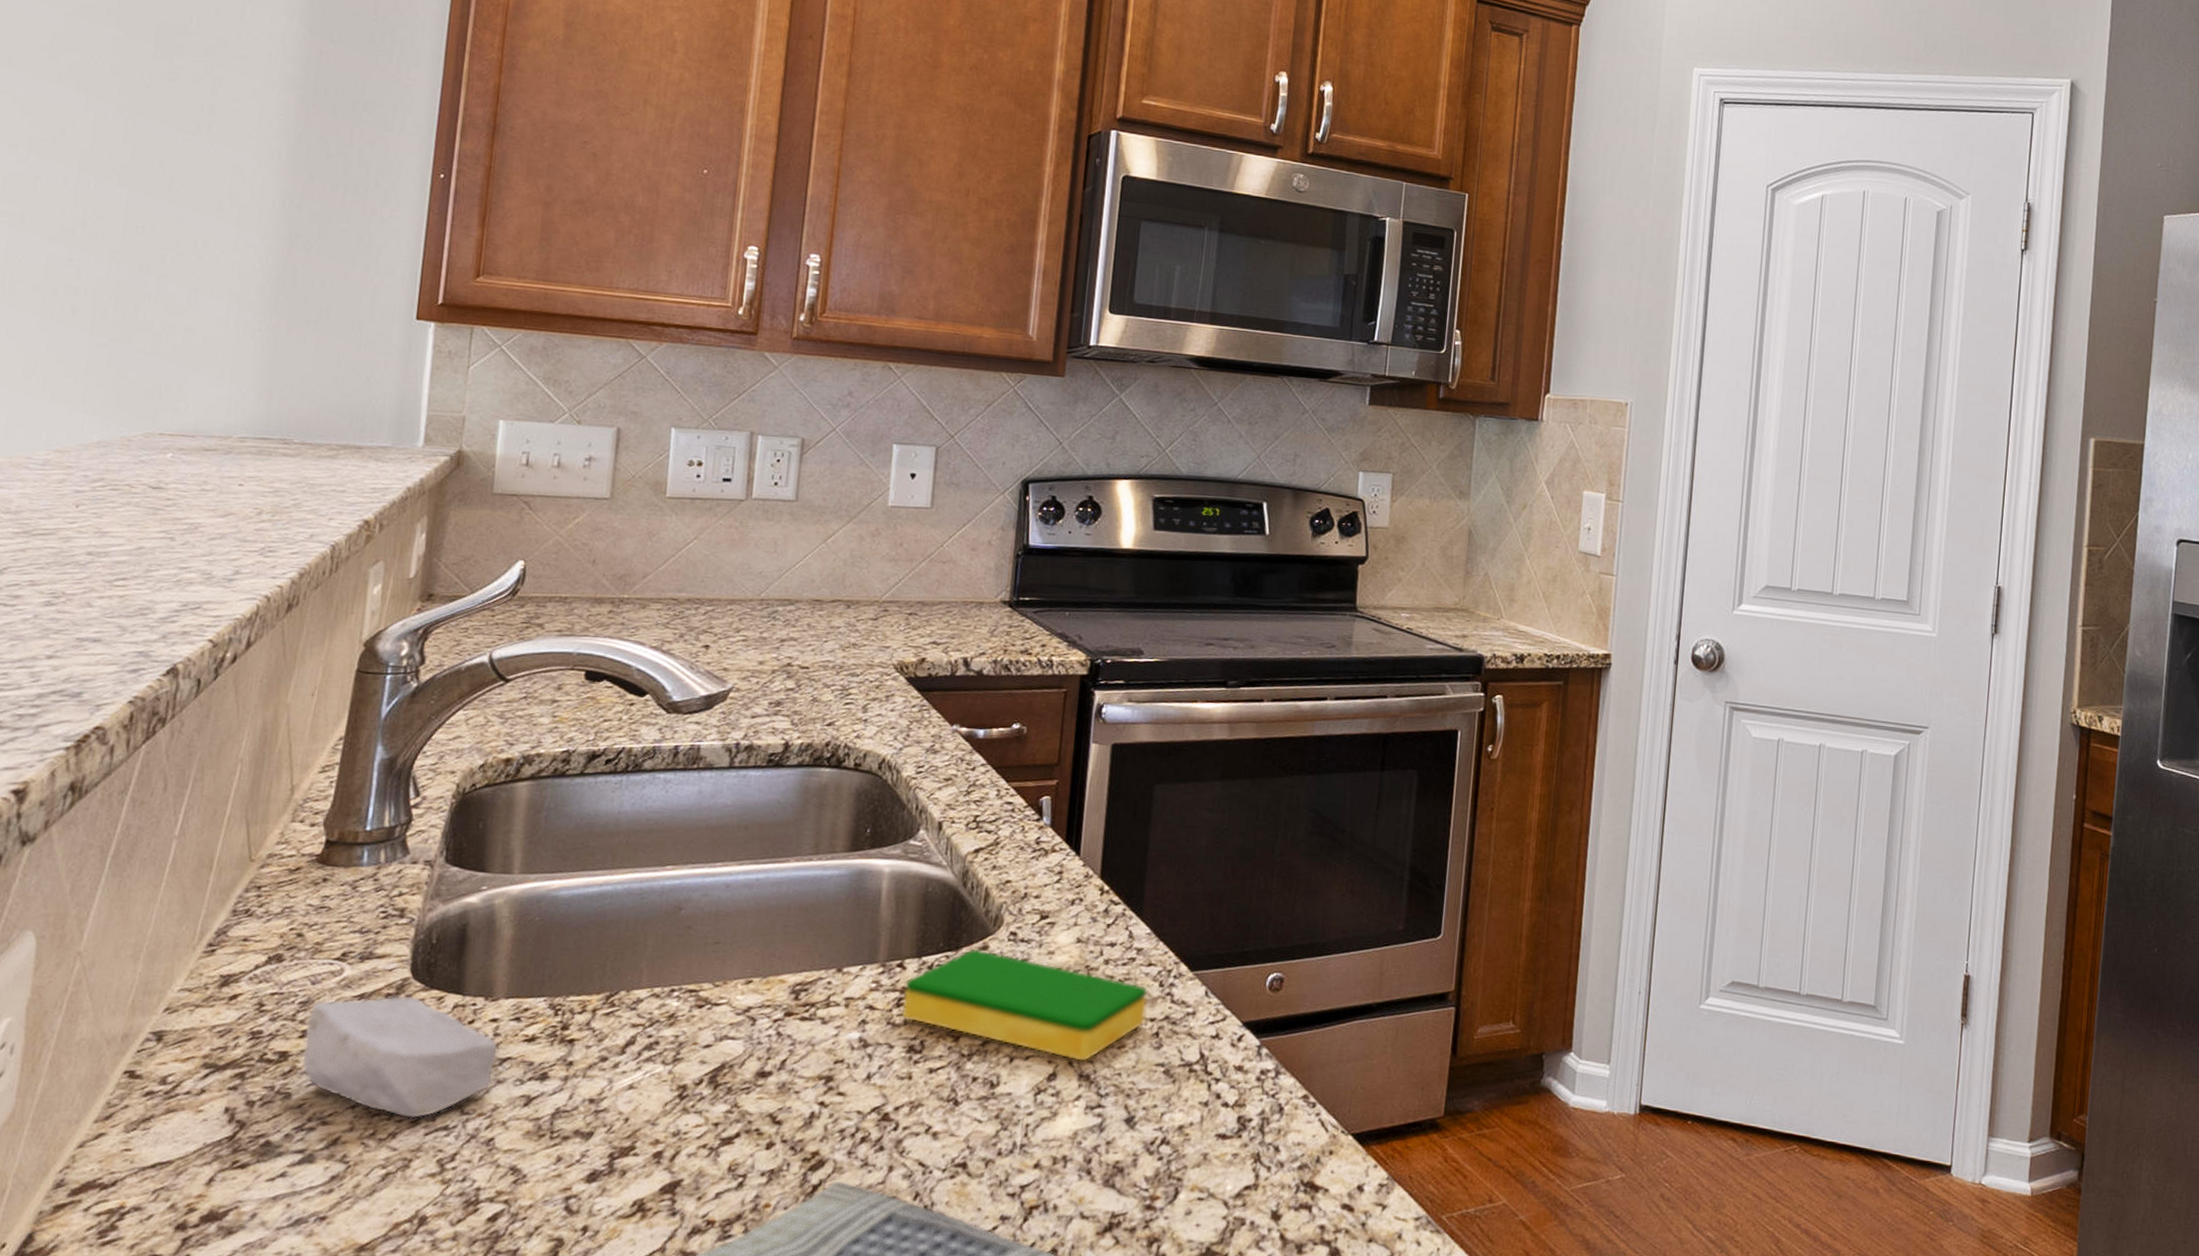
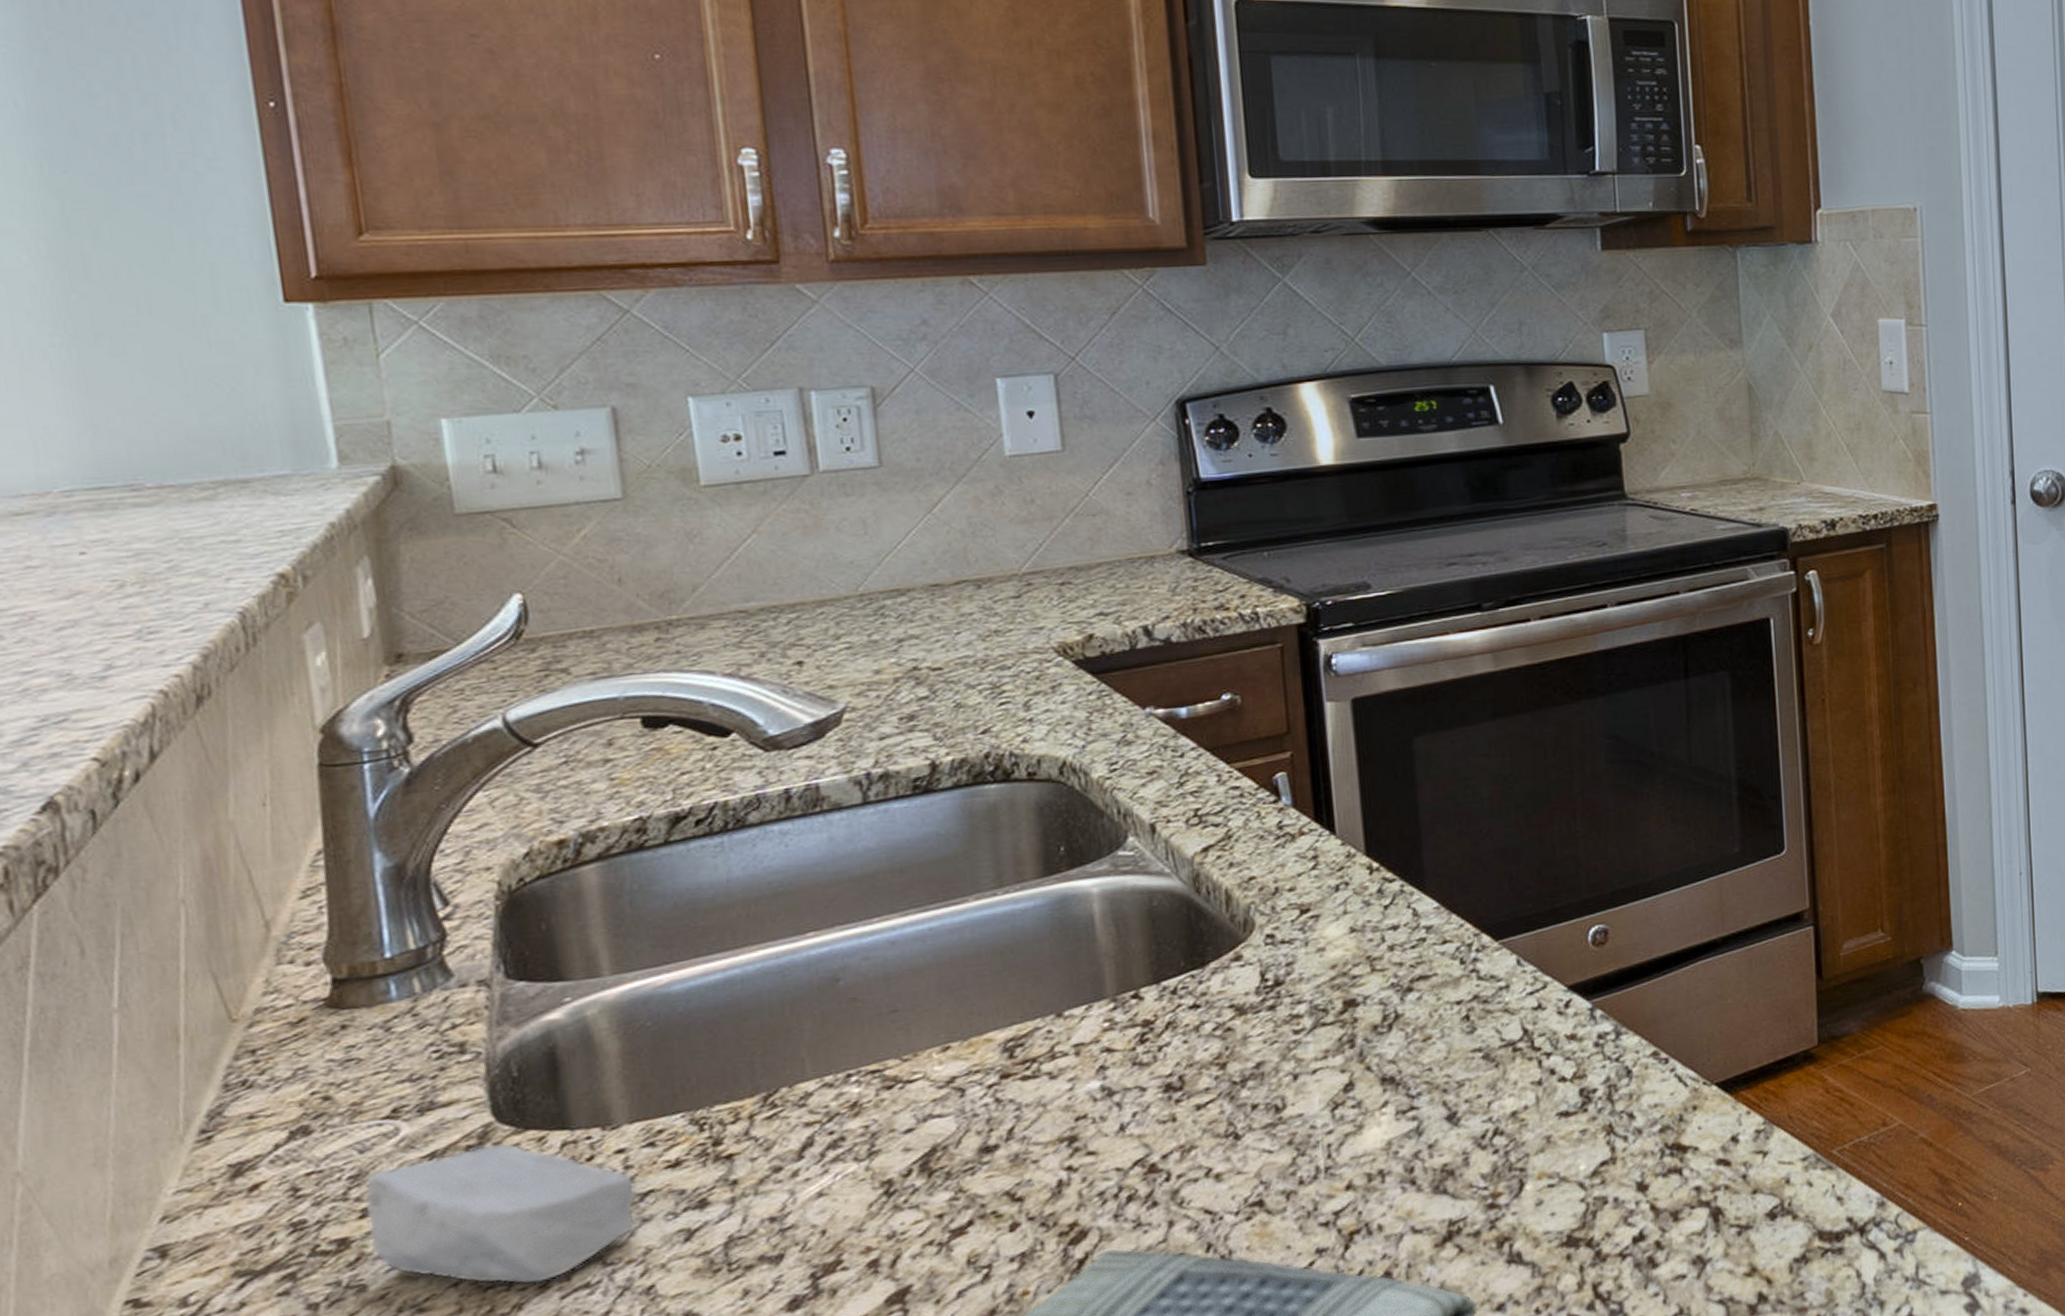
dish sponge: present [901,948,1149,1062] -> none [1144,960,1451,1065]

